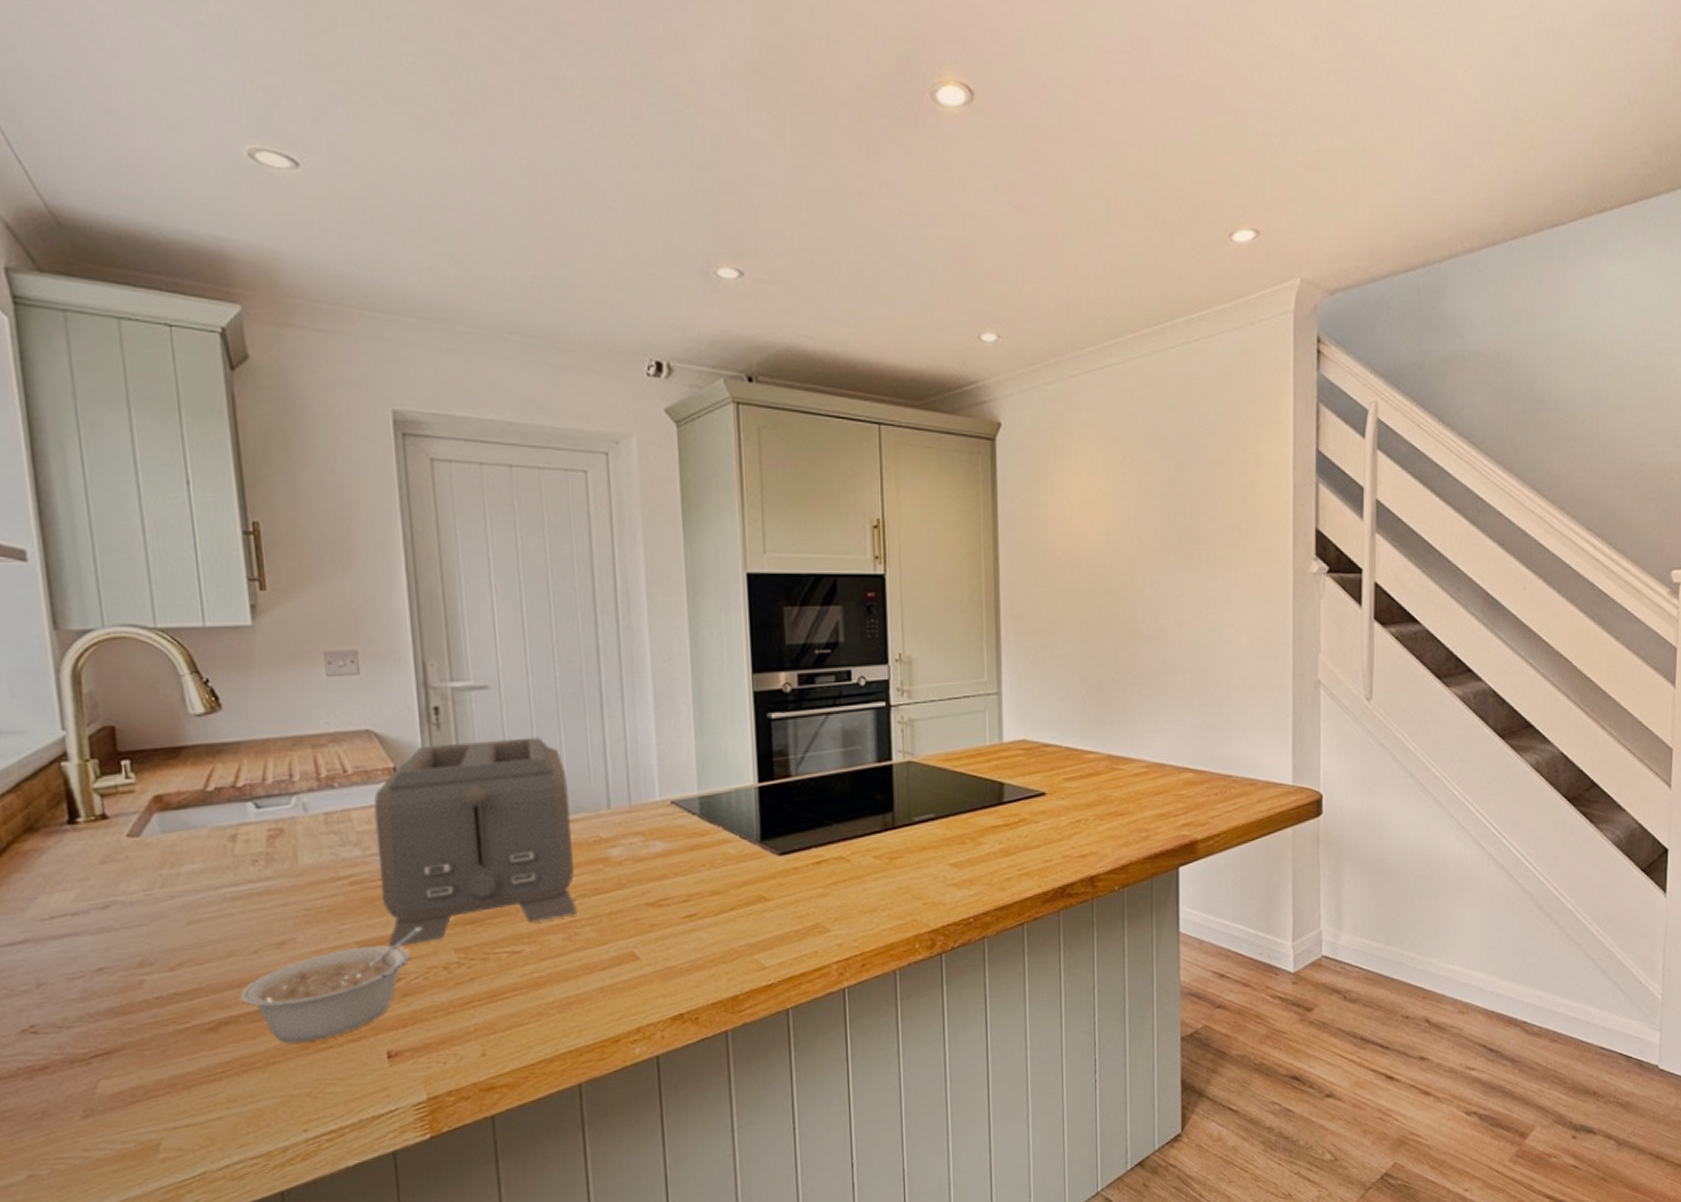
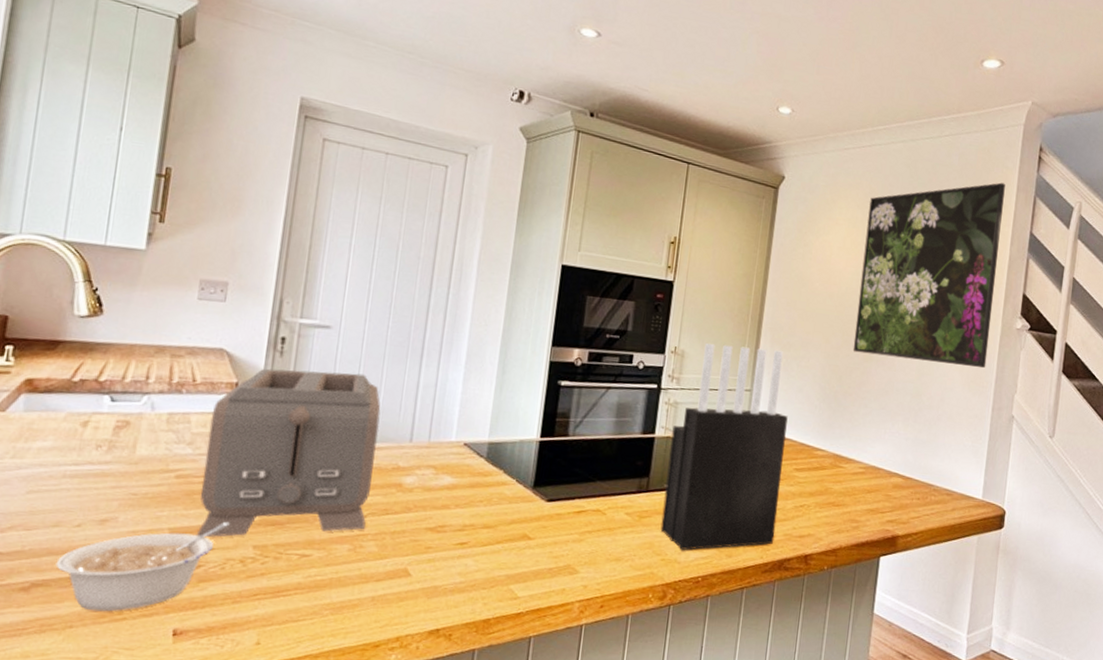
knife block: none [912,641,1052,890] -> present [660,343,788,550]
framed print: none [1111,391,1280,630] -> present [852,182,1006,369]

